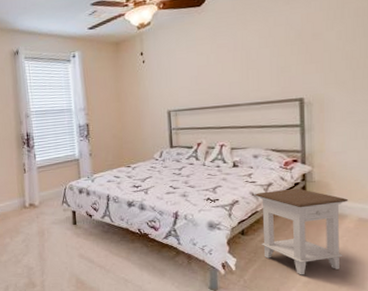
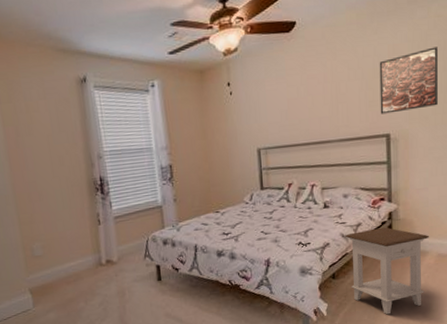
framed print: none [292,14,357,80] -> present [379,47,438,114]

